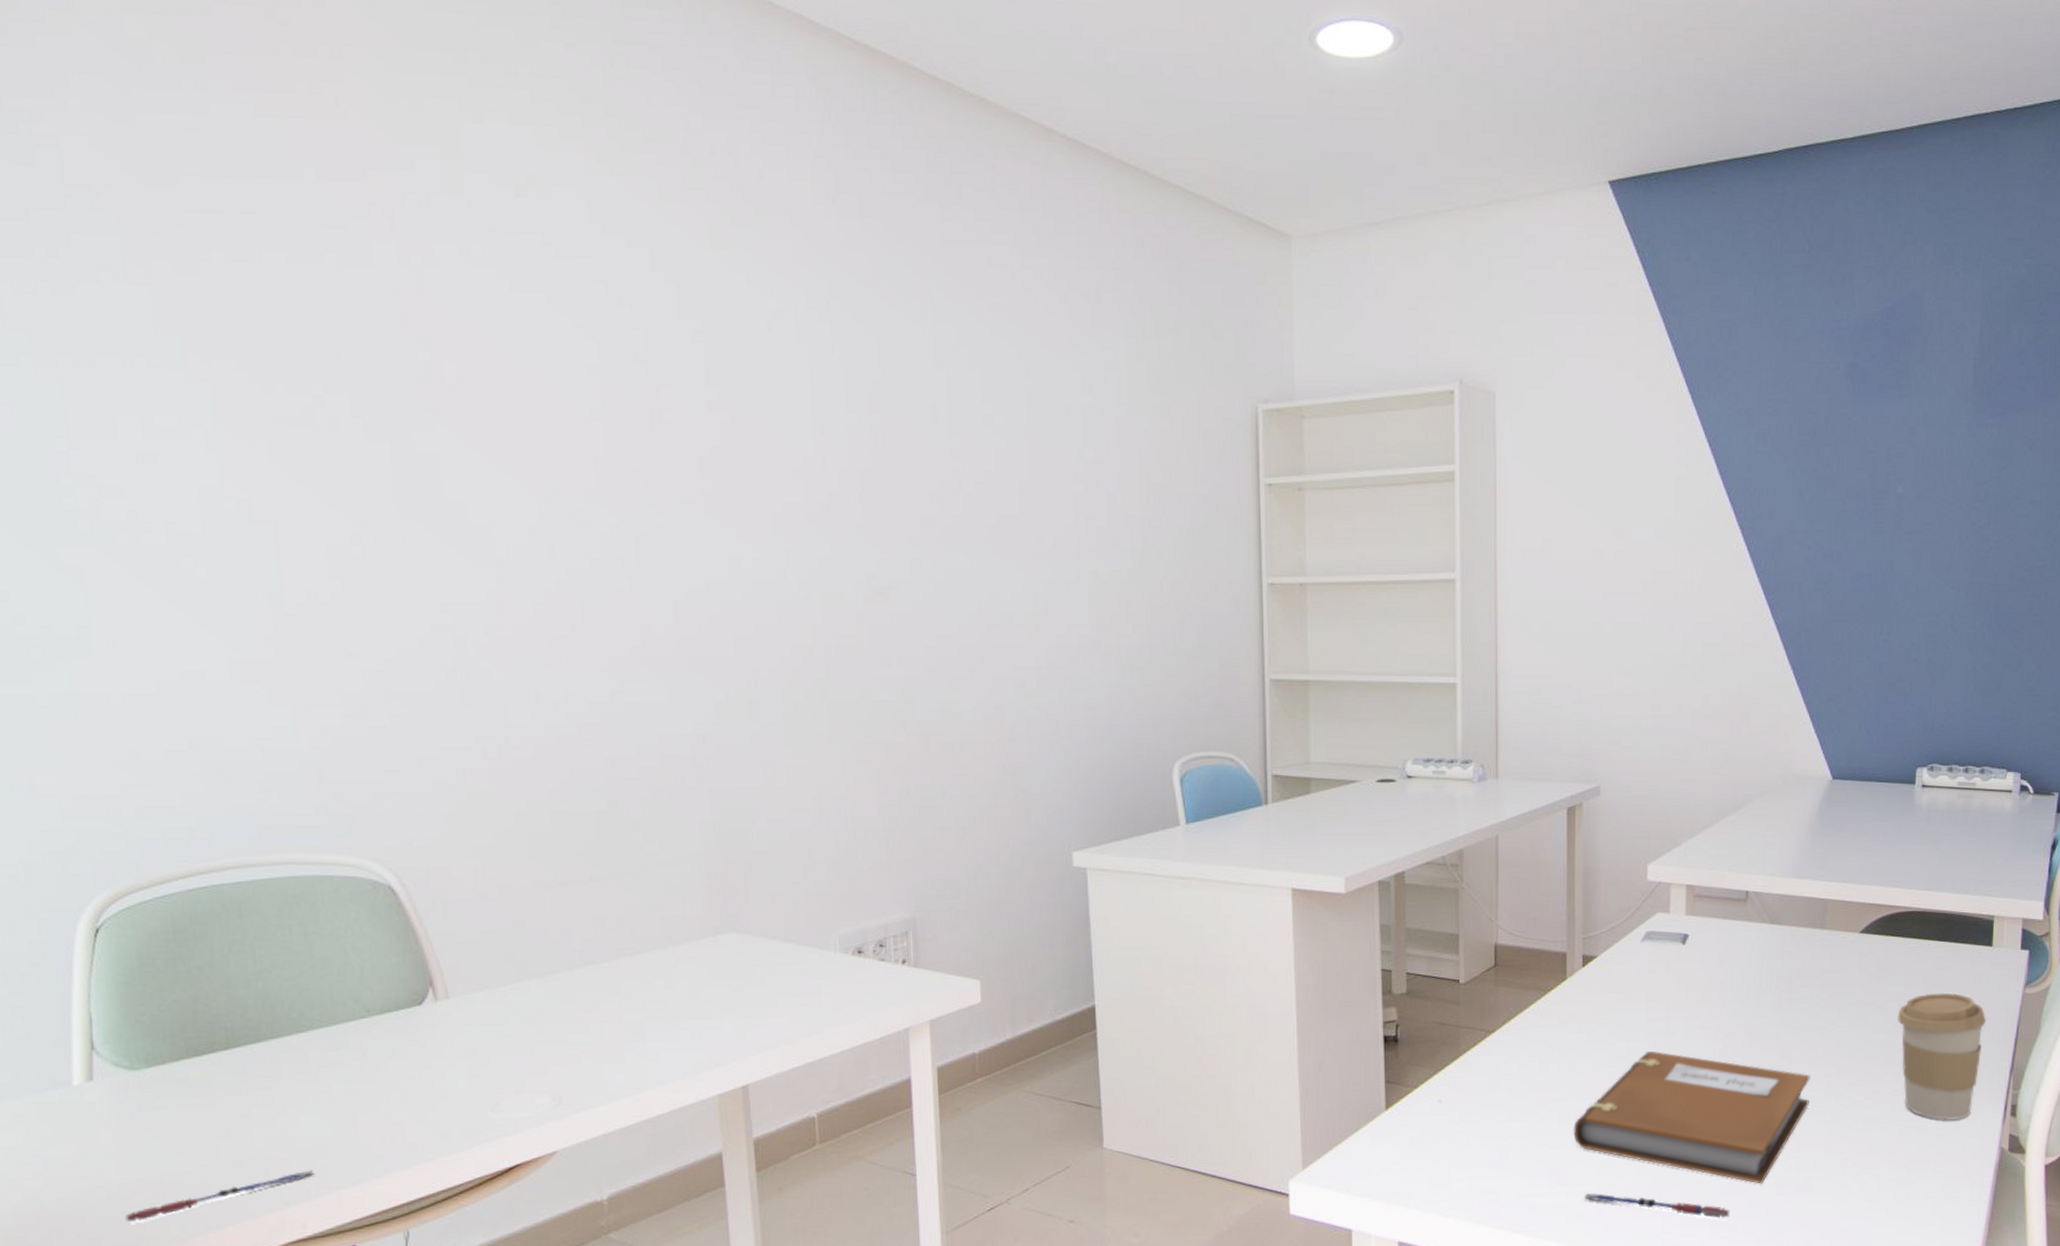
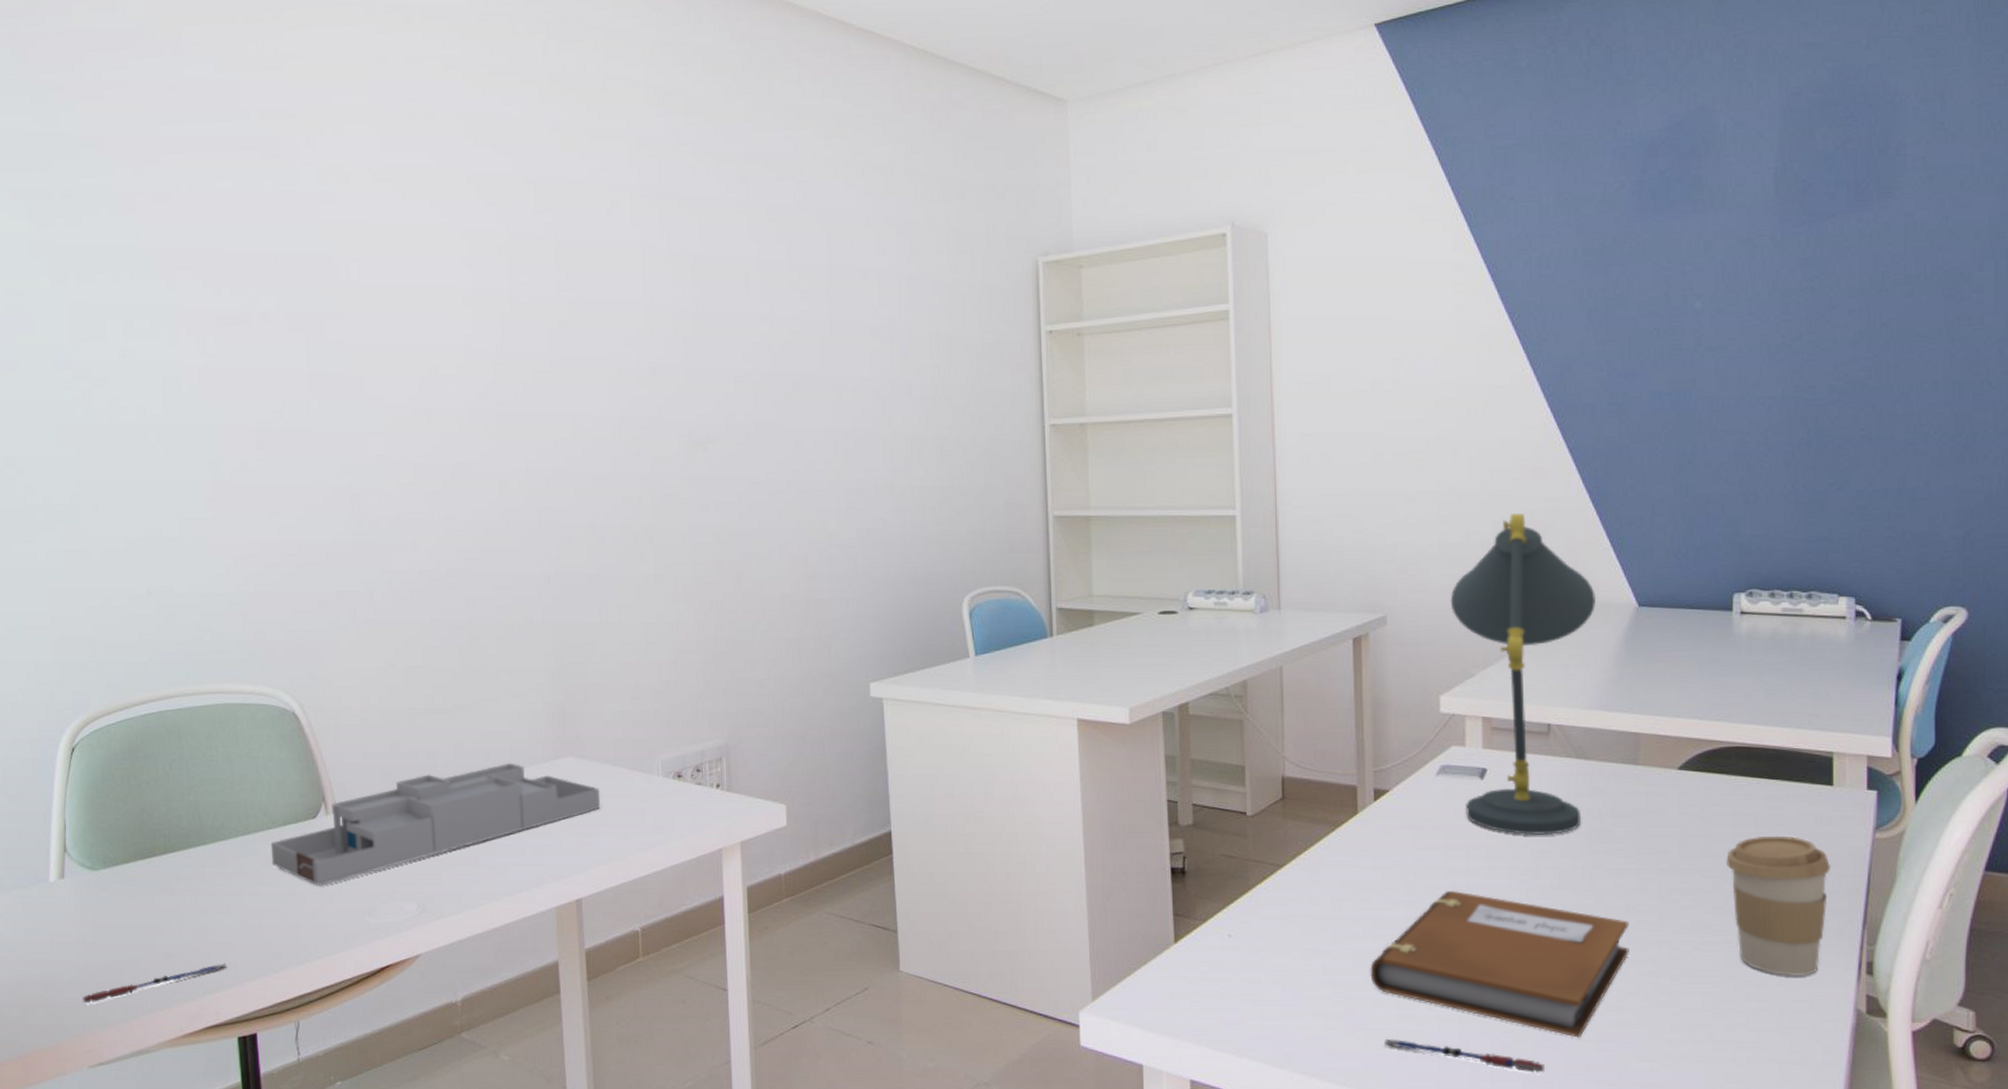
desk organizer: none [365,940,769,1080] -> present [270,763,601,886]
desk lamp: none [1661,688,1795,997] -> present [1450,514,1597,835]

